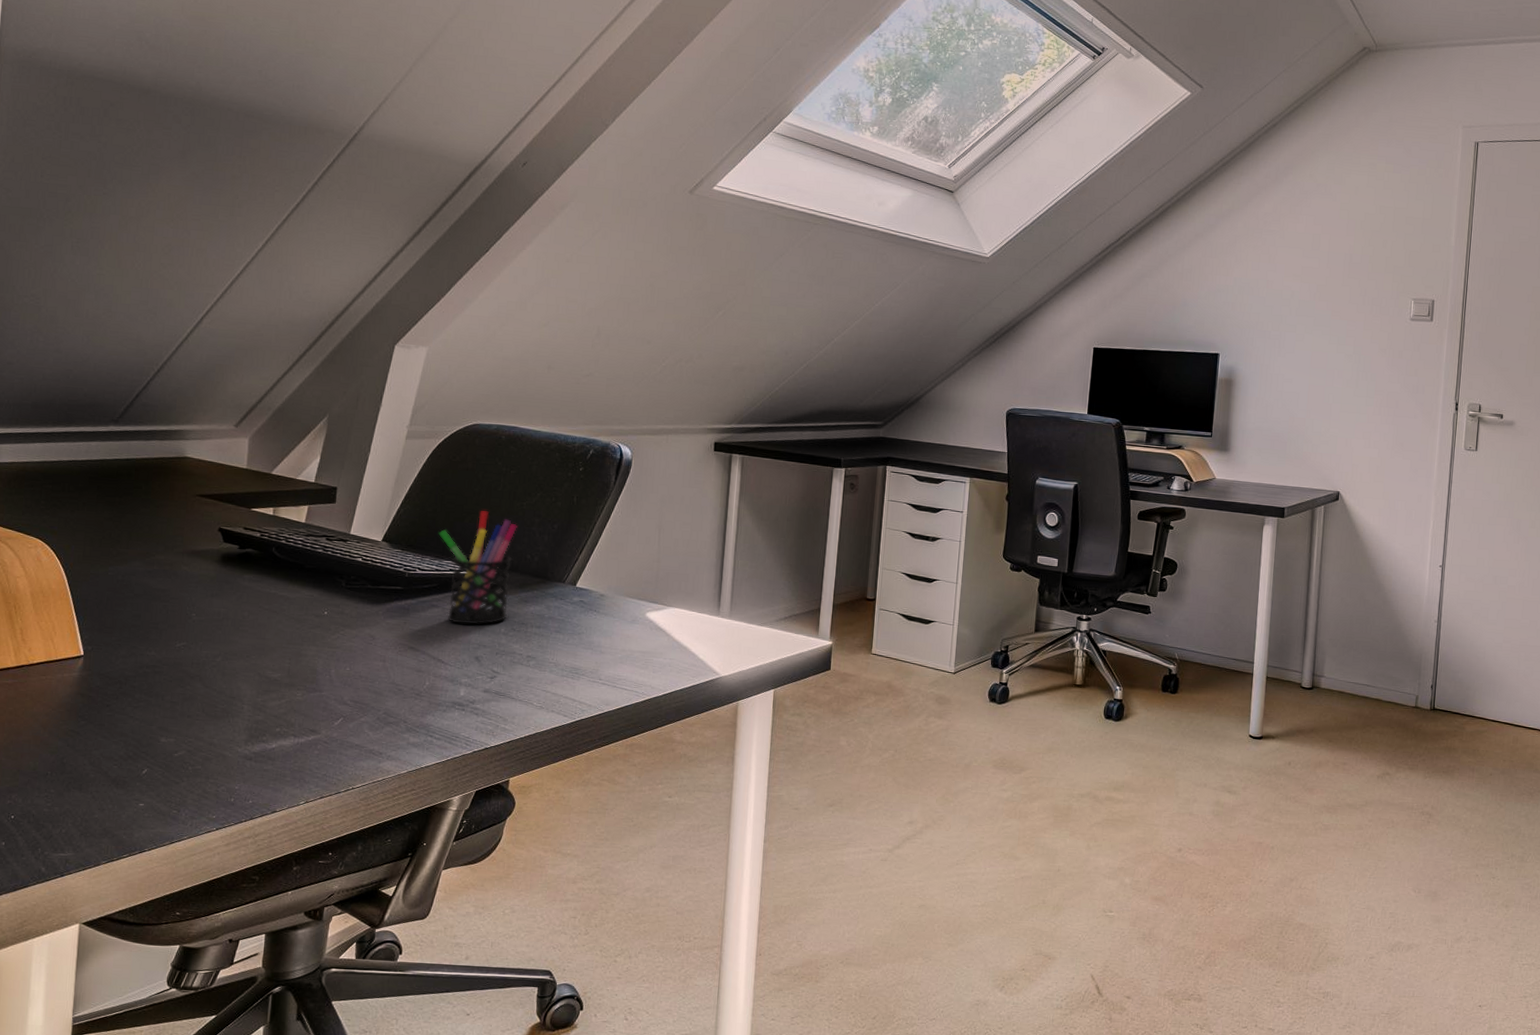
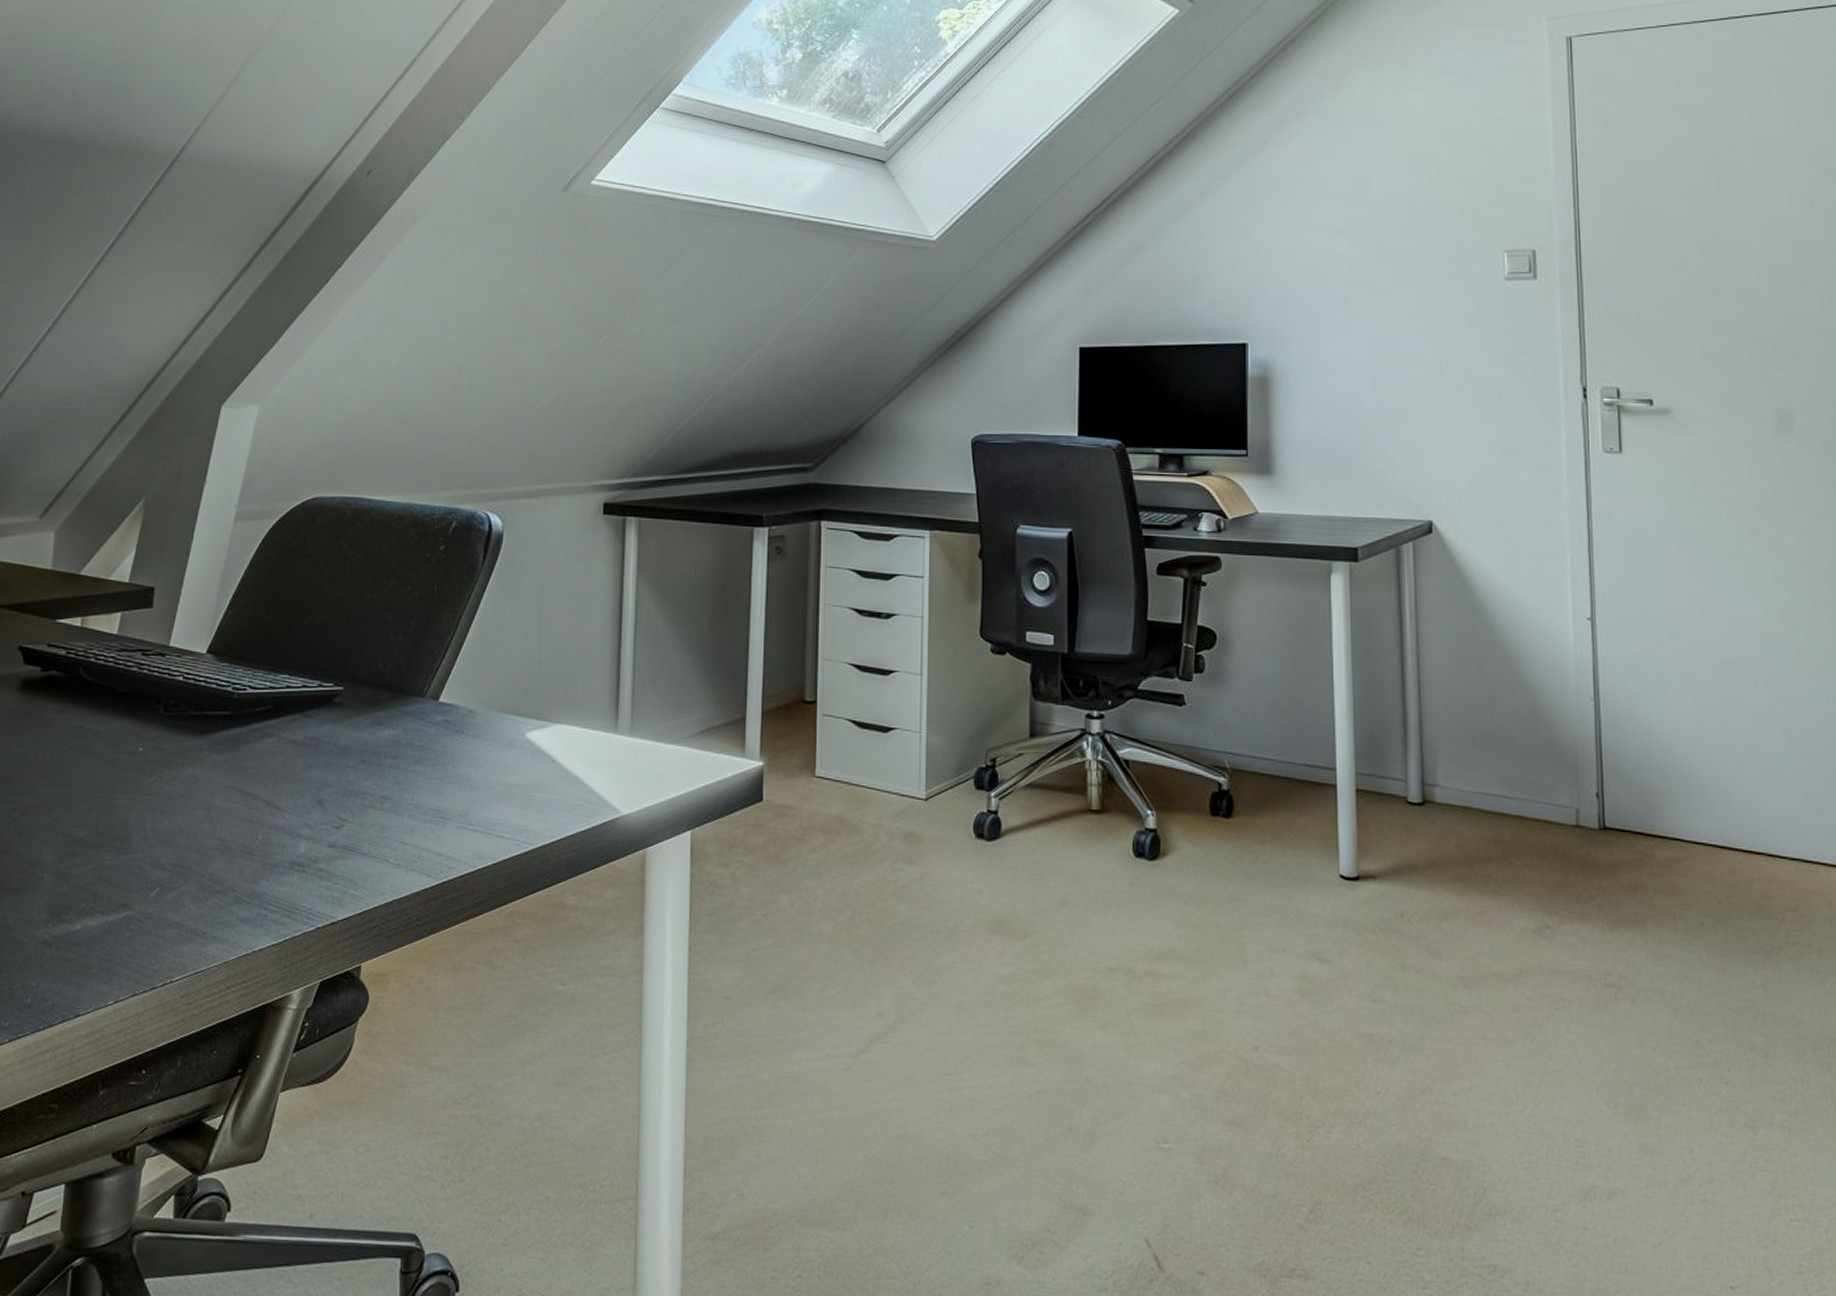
pen holder: present [438,511,517,625] -> none [272,608,367,758]

